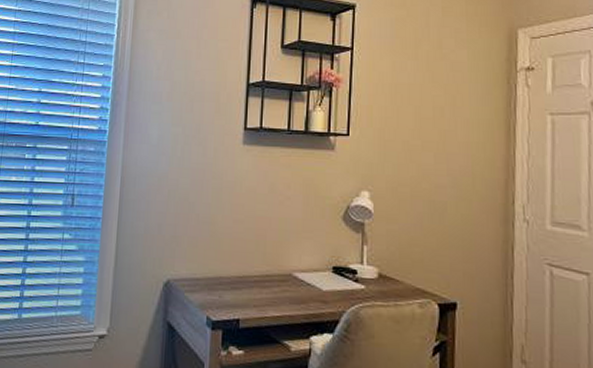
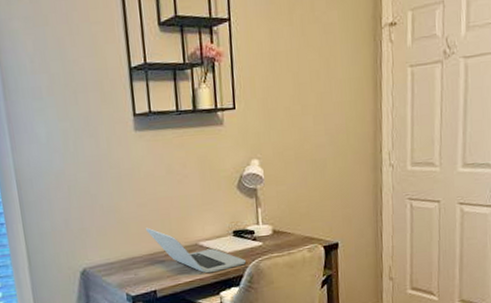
laptop: none [238,246,343,311] -> present [145,227,246,274]

